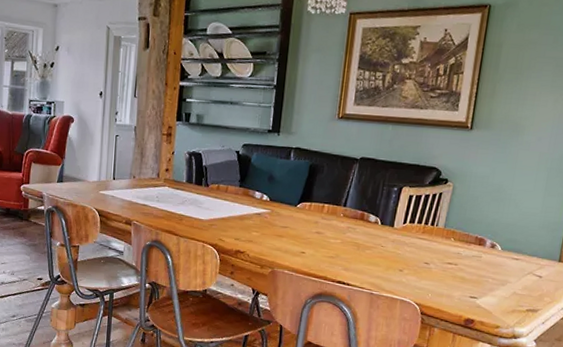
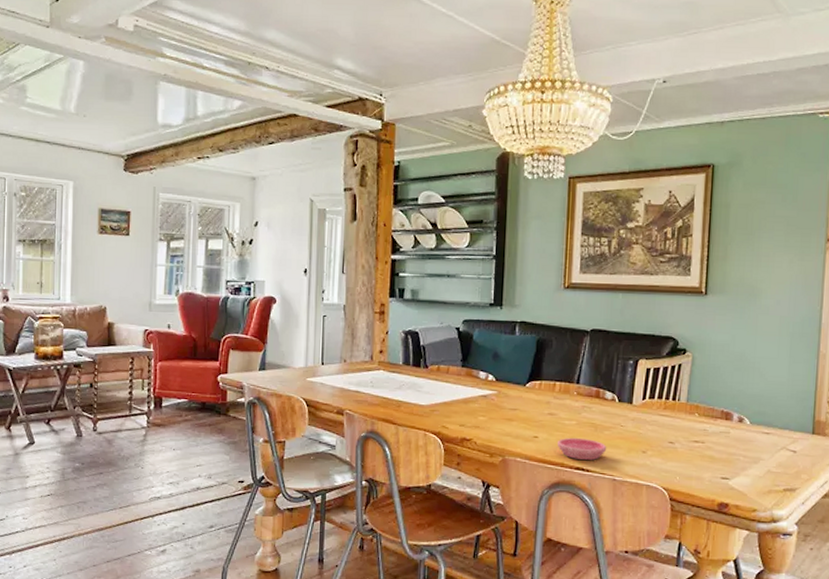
saucer: none [322,254,367,276] -> present [558,437,607,460]

